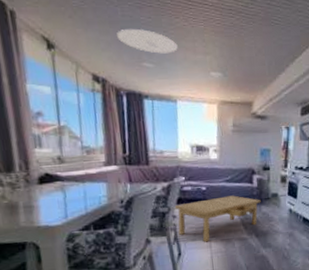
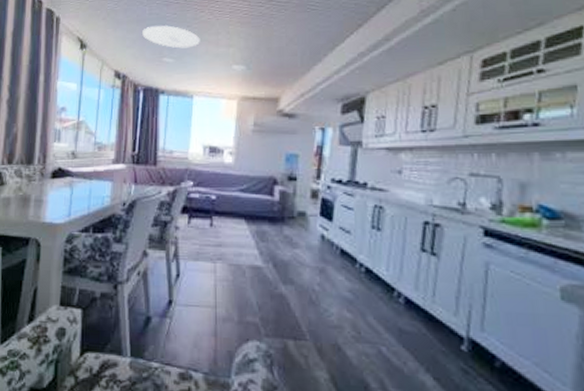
coffee table: present [174,195,261,243] -> none [178,209,283,265]

